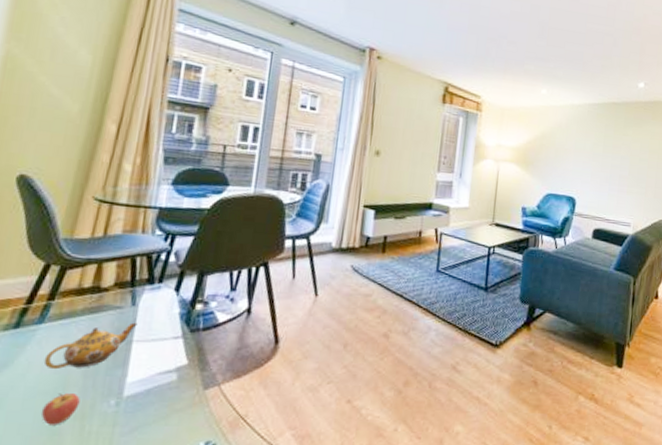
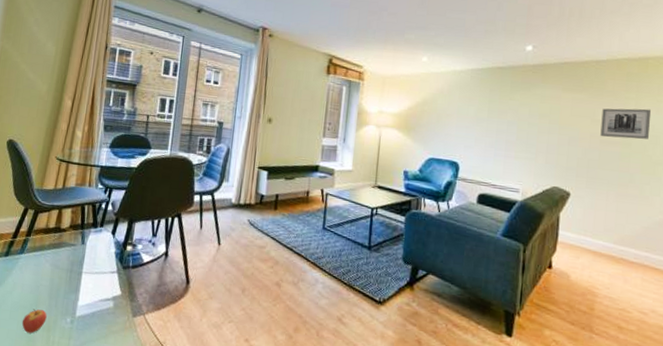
teapot: present [44,322,138,370] -> none [23,257,86,291]

